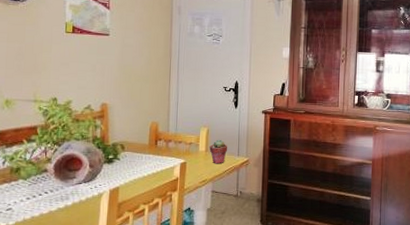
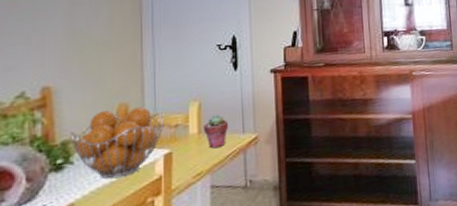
fruit basket: none [118,126,182,175] -> present [70,107,164,179]

